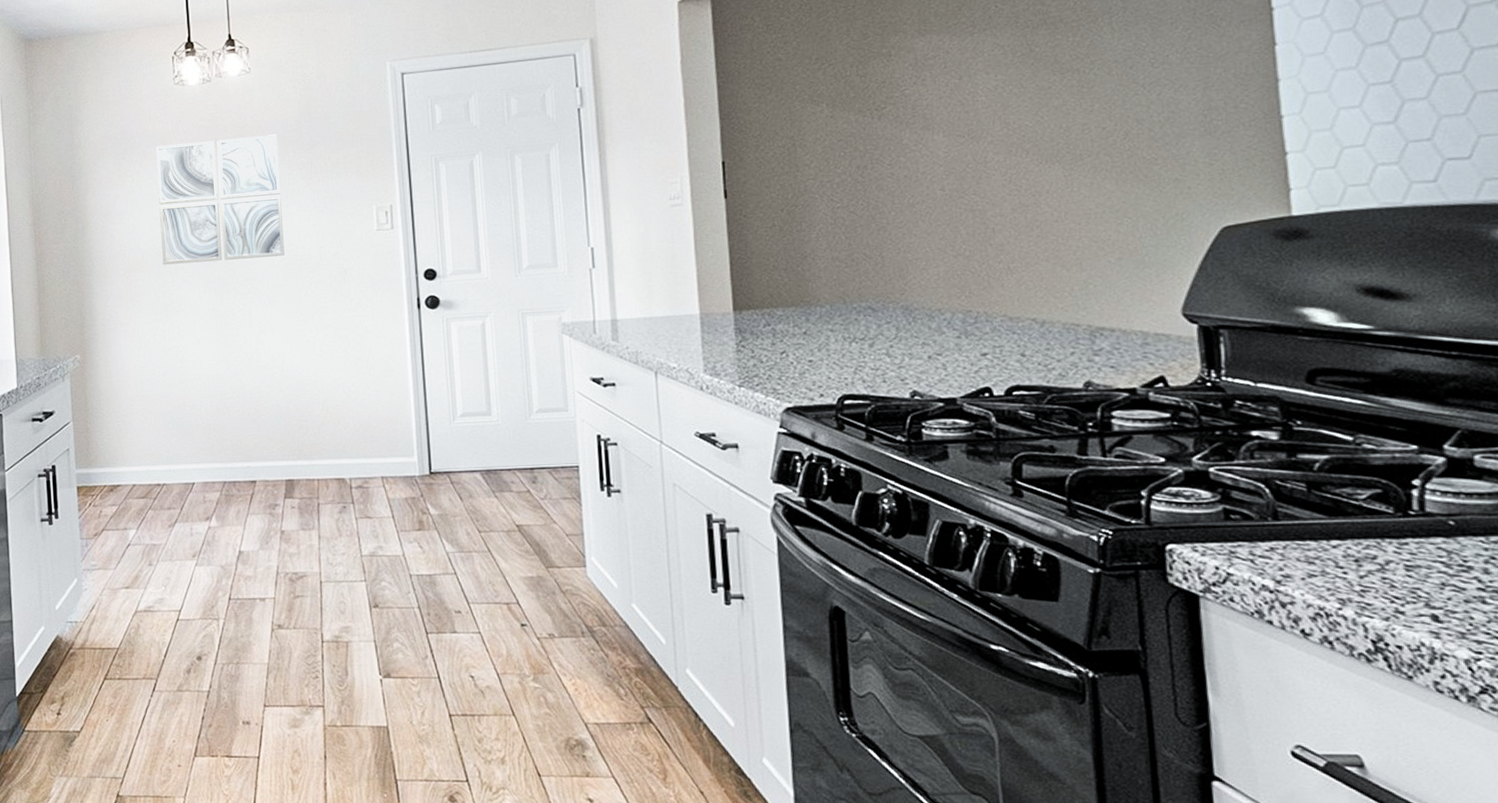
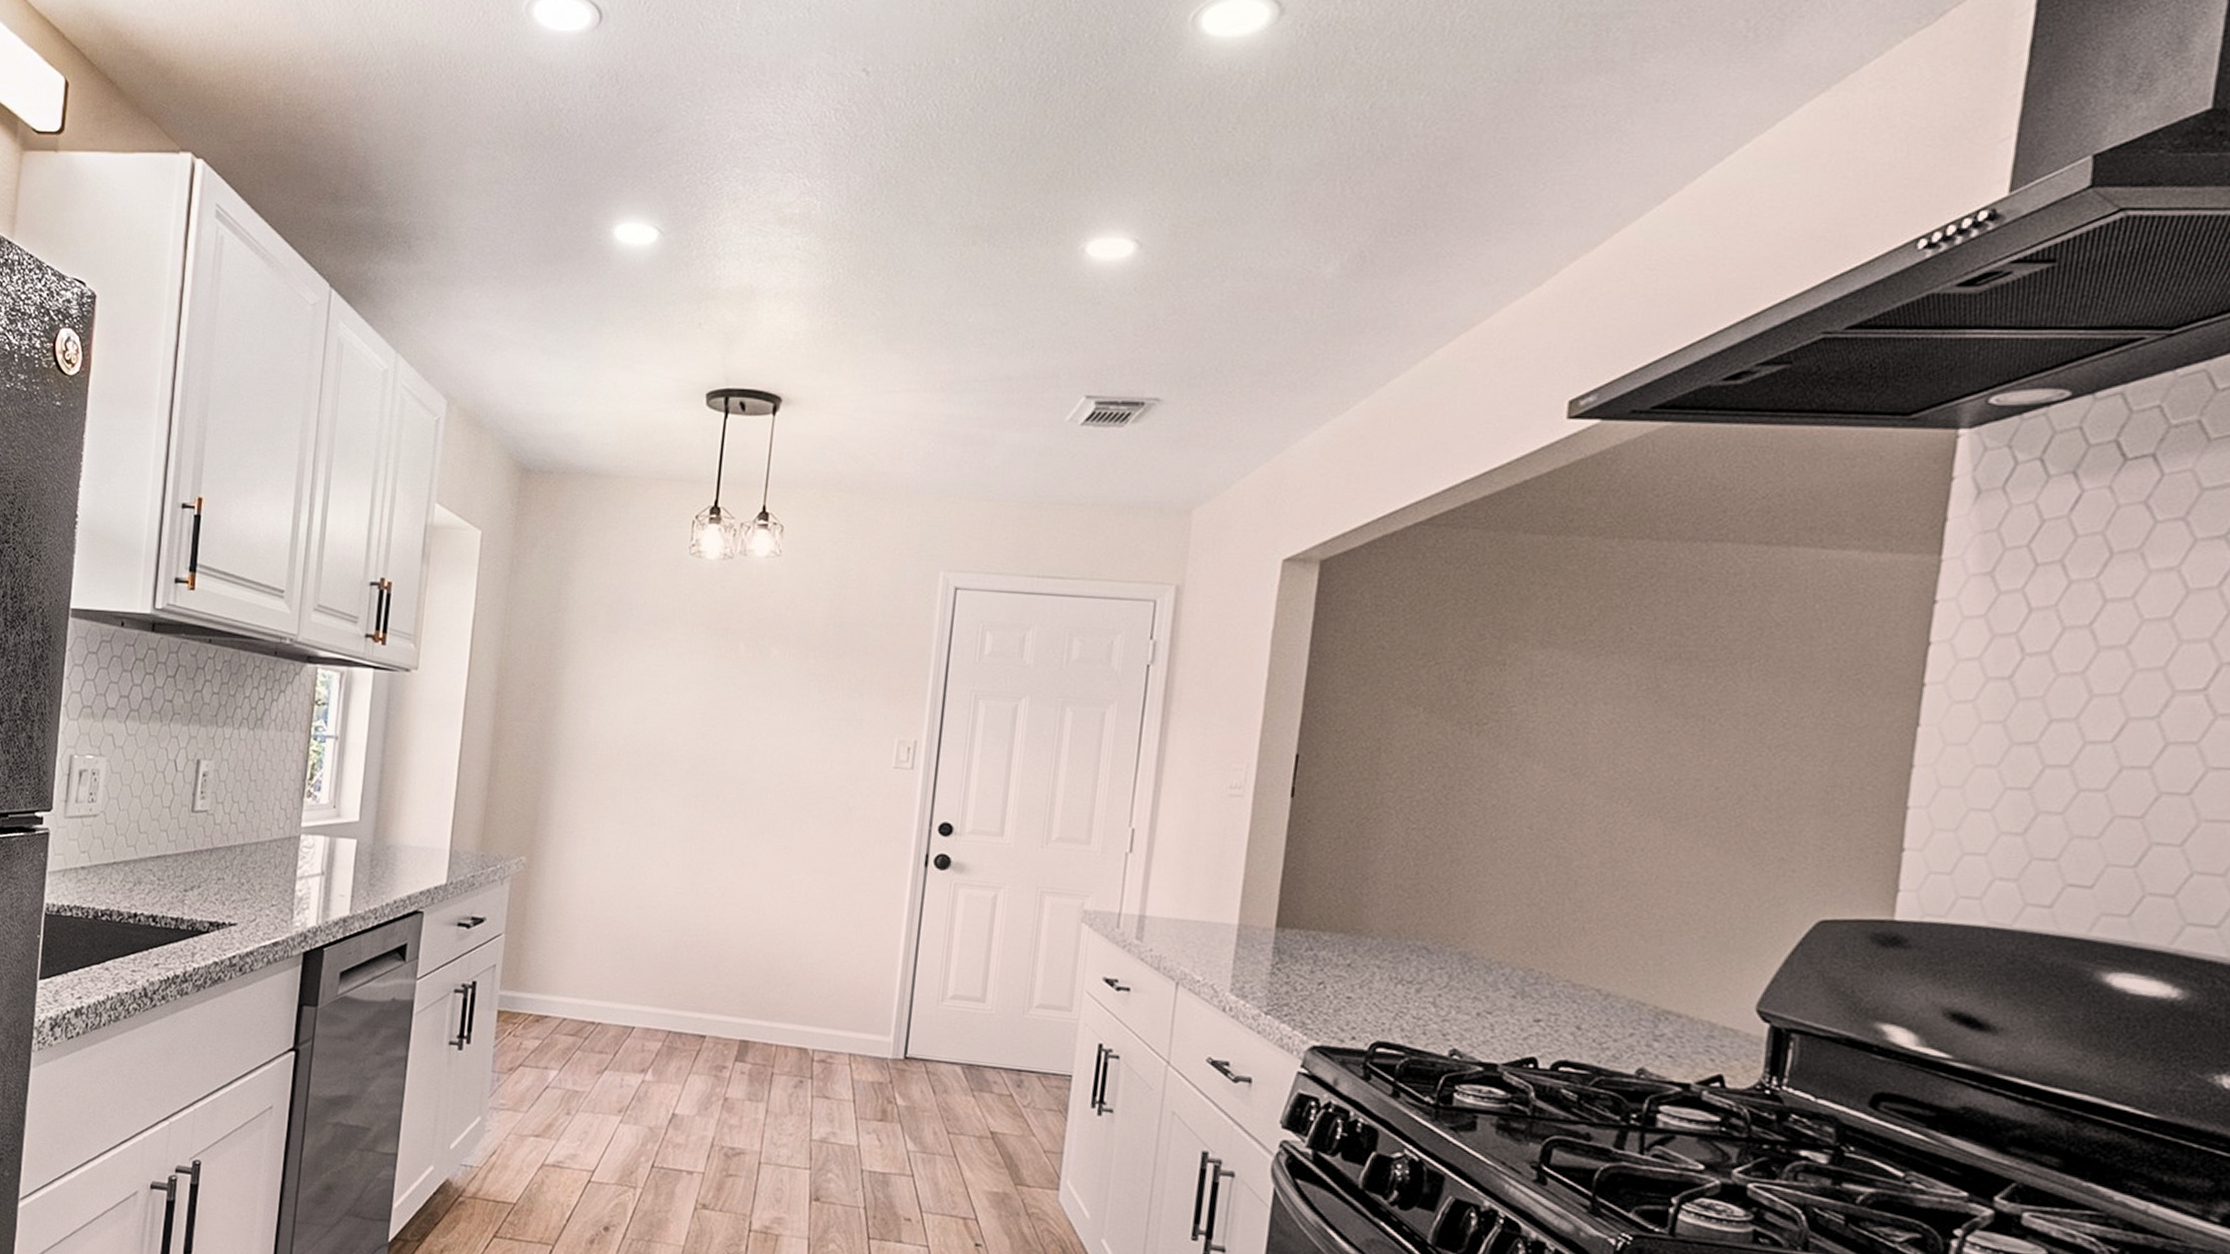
wall art: present [156,134,285,265] -> none [641,624,799,779]

